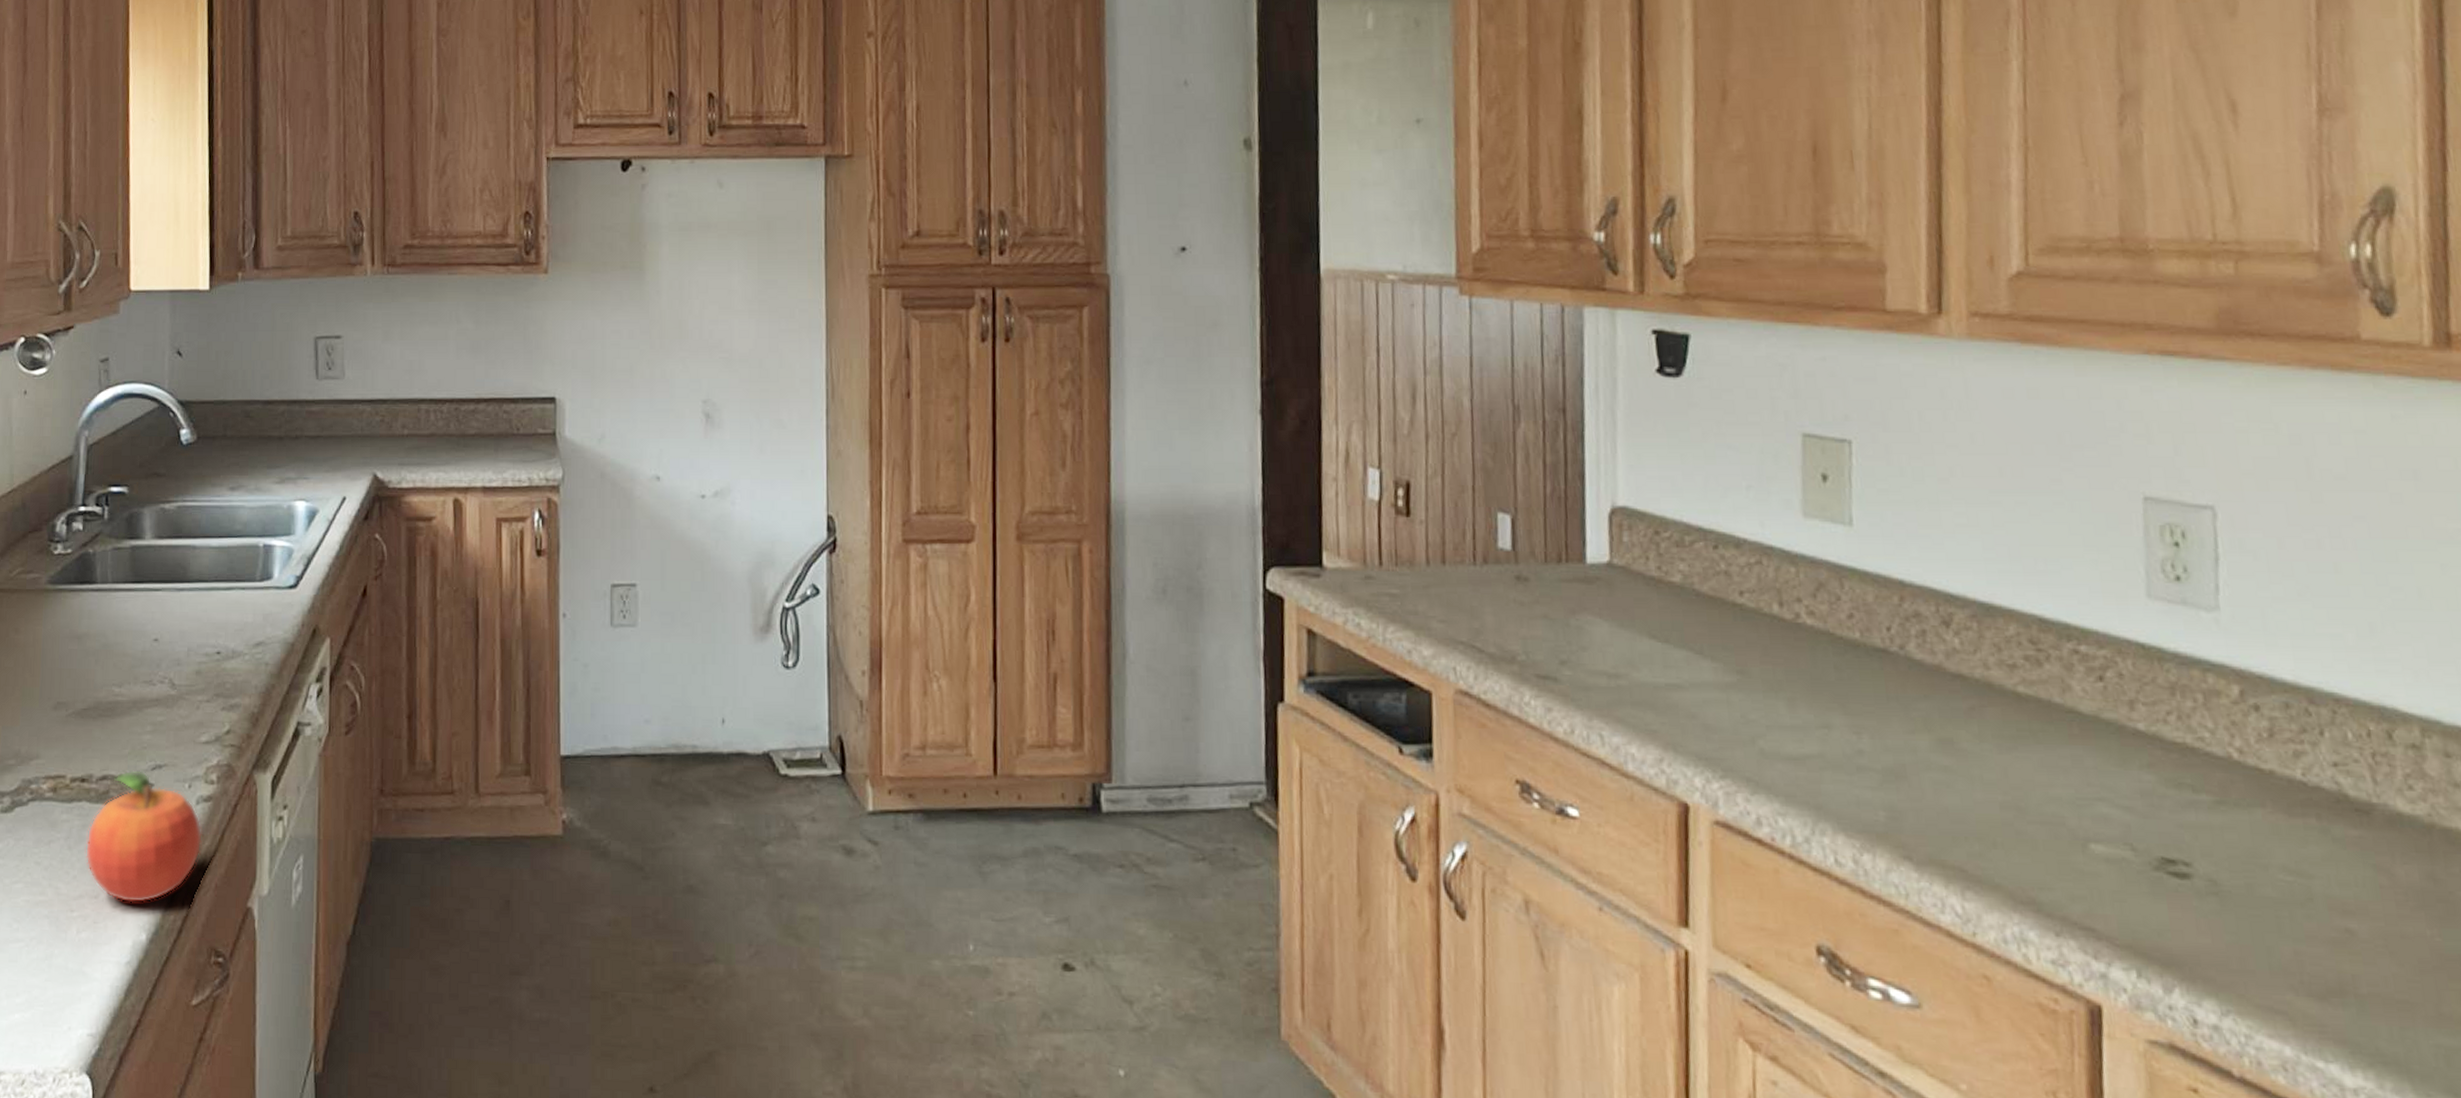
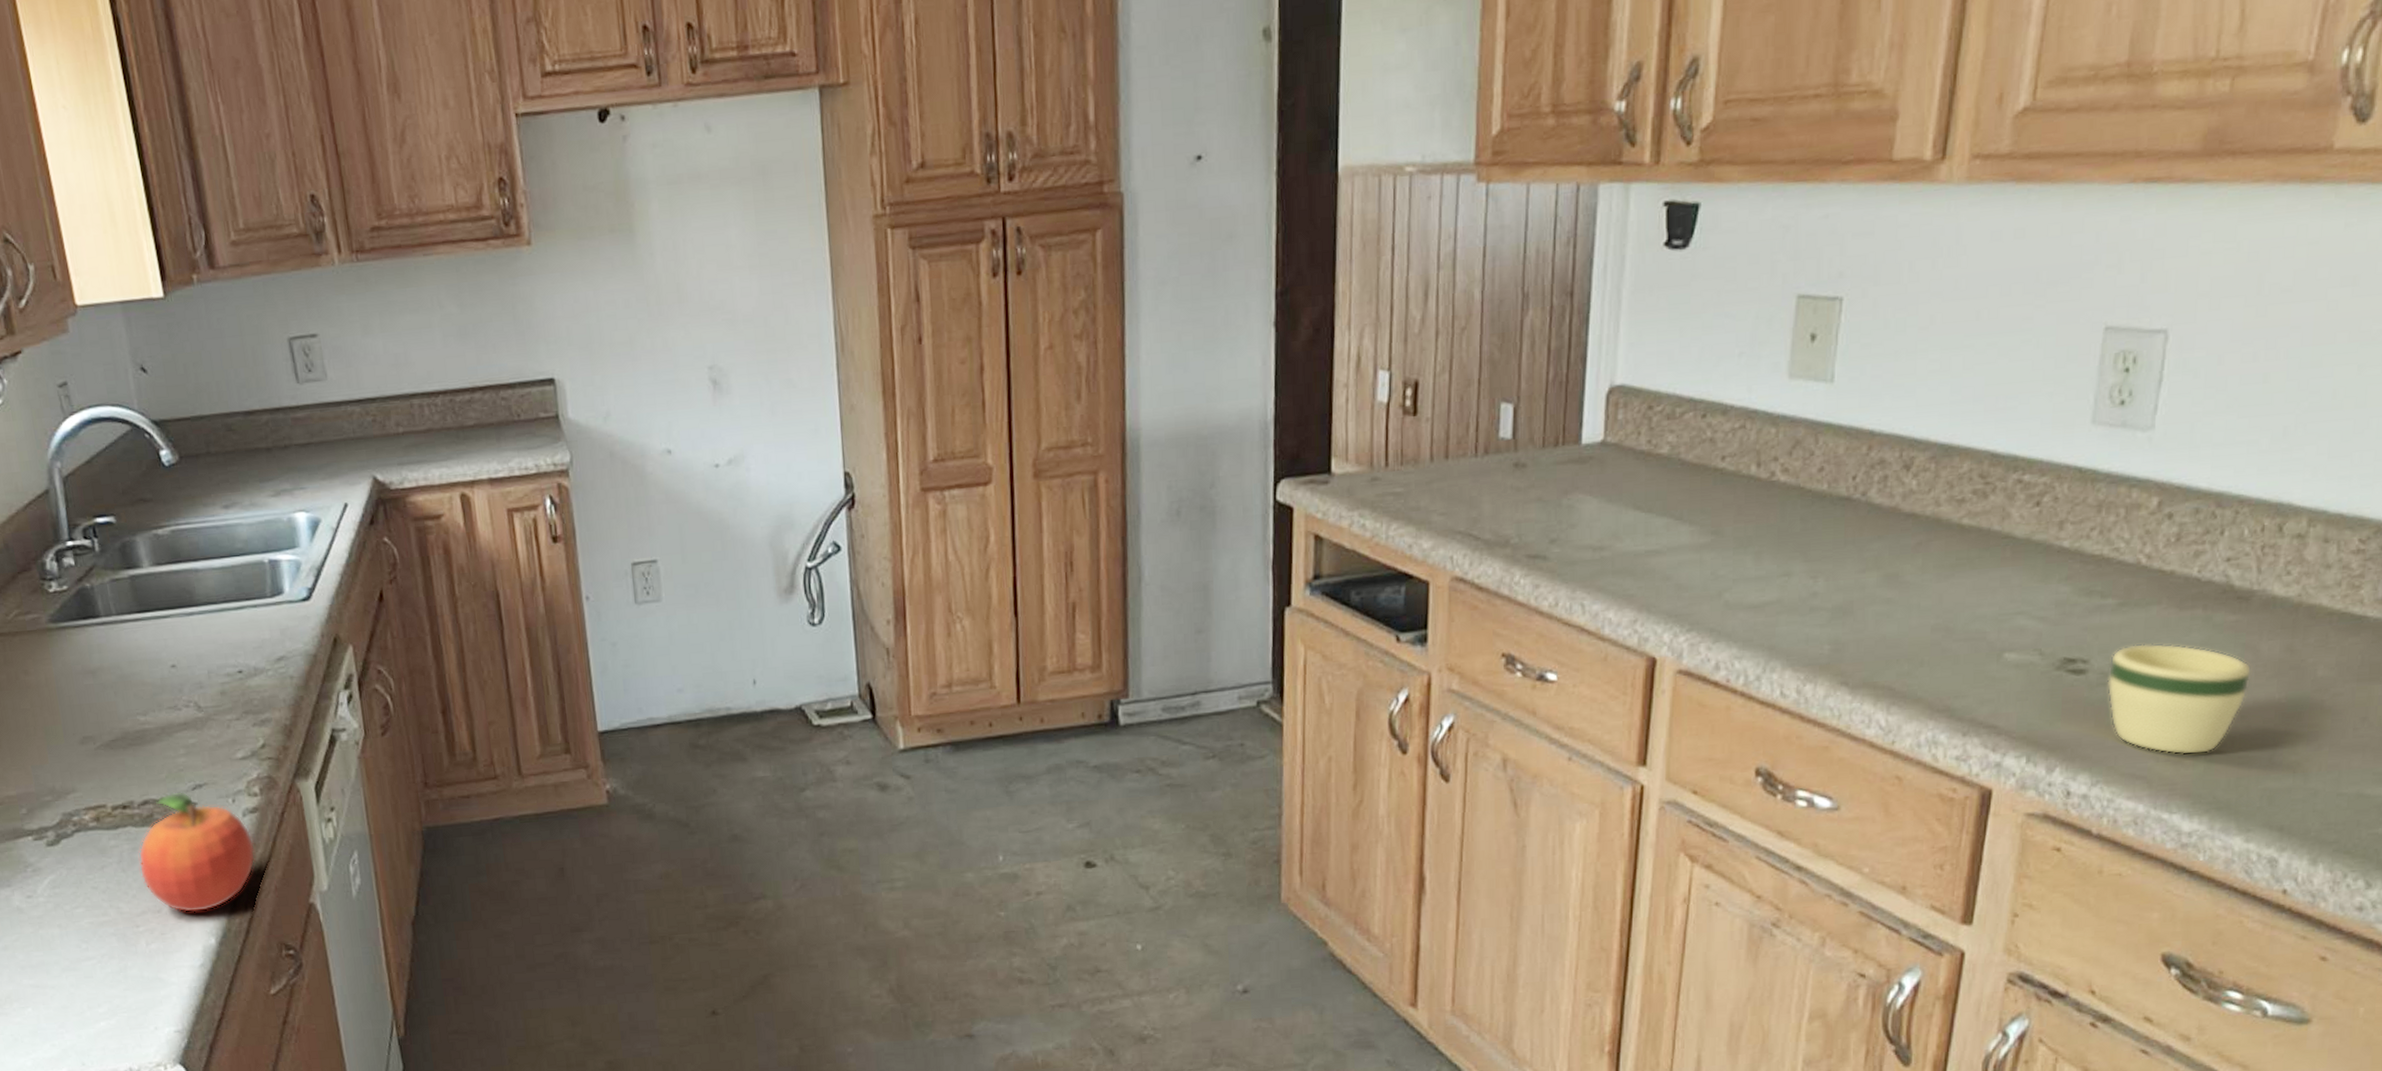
mug: none [2217,851,2392,993] -> present [2107,643,2252,755]

